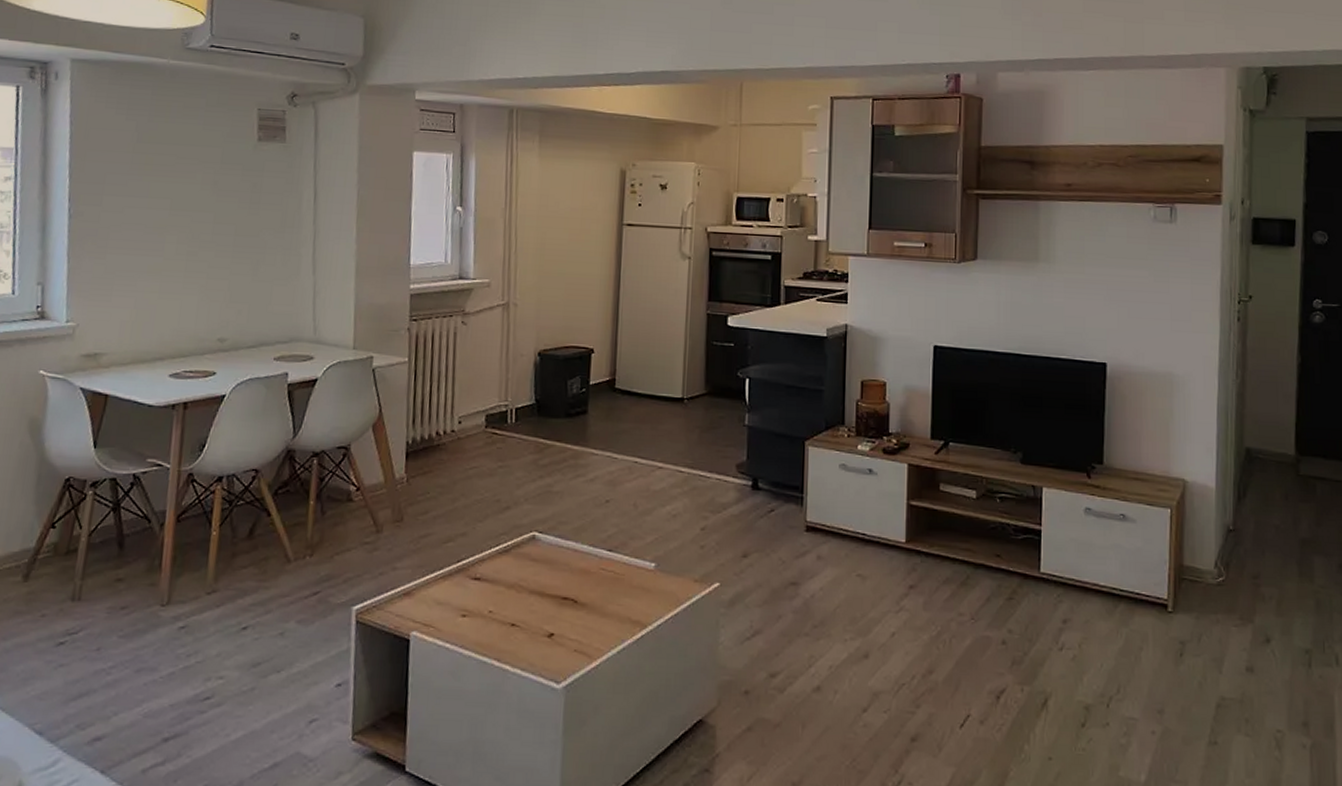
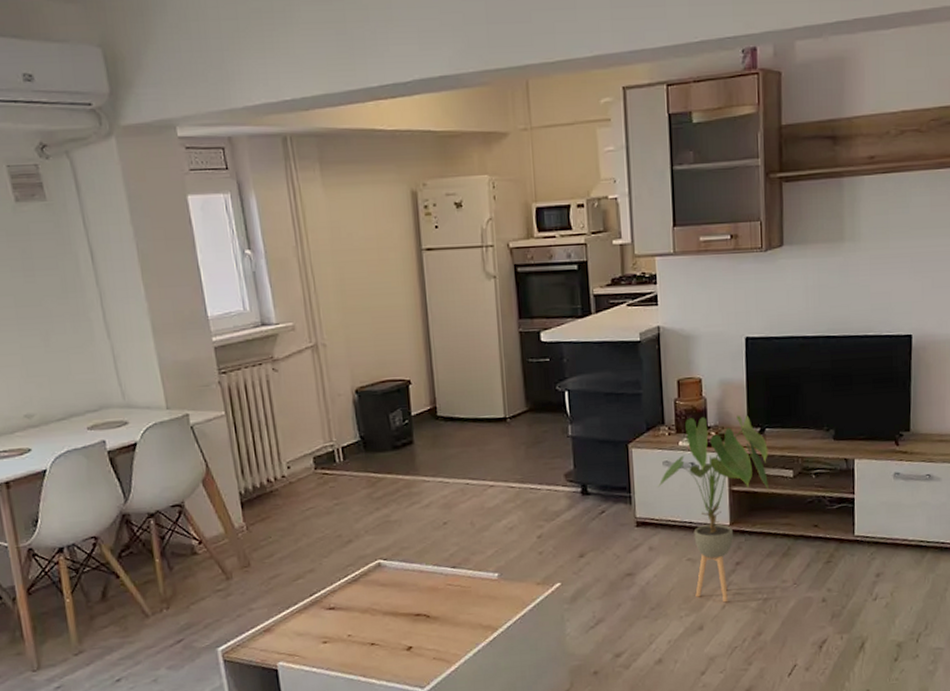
house plant: none [833,422,951,630] -> present [658,415,770,603]

